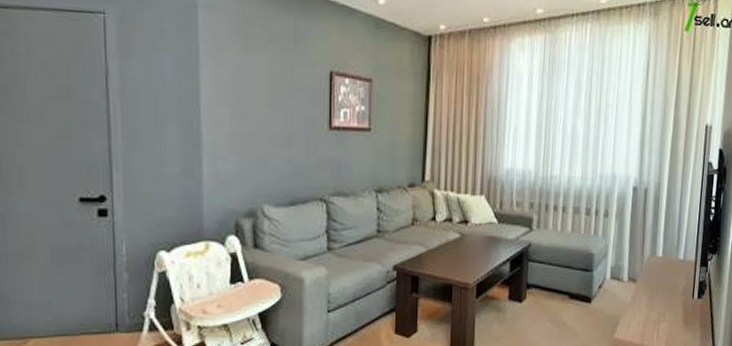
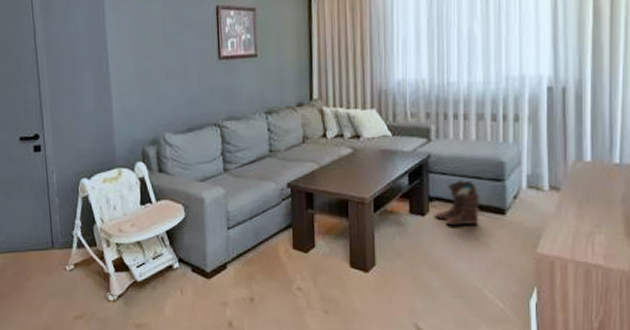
boots: none [530,268,572,312] -> present [434,179,481,226]

